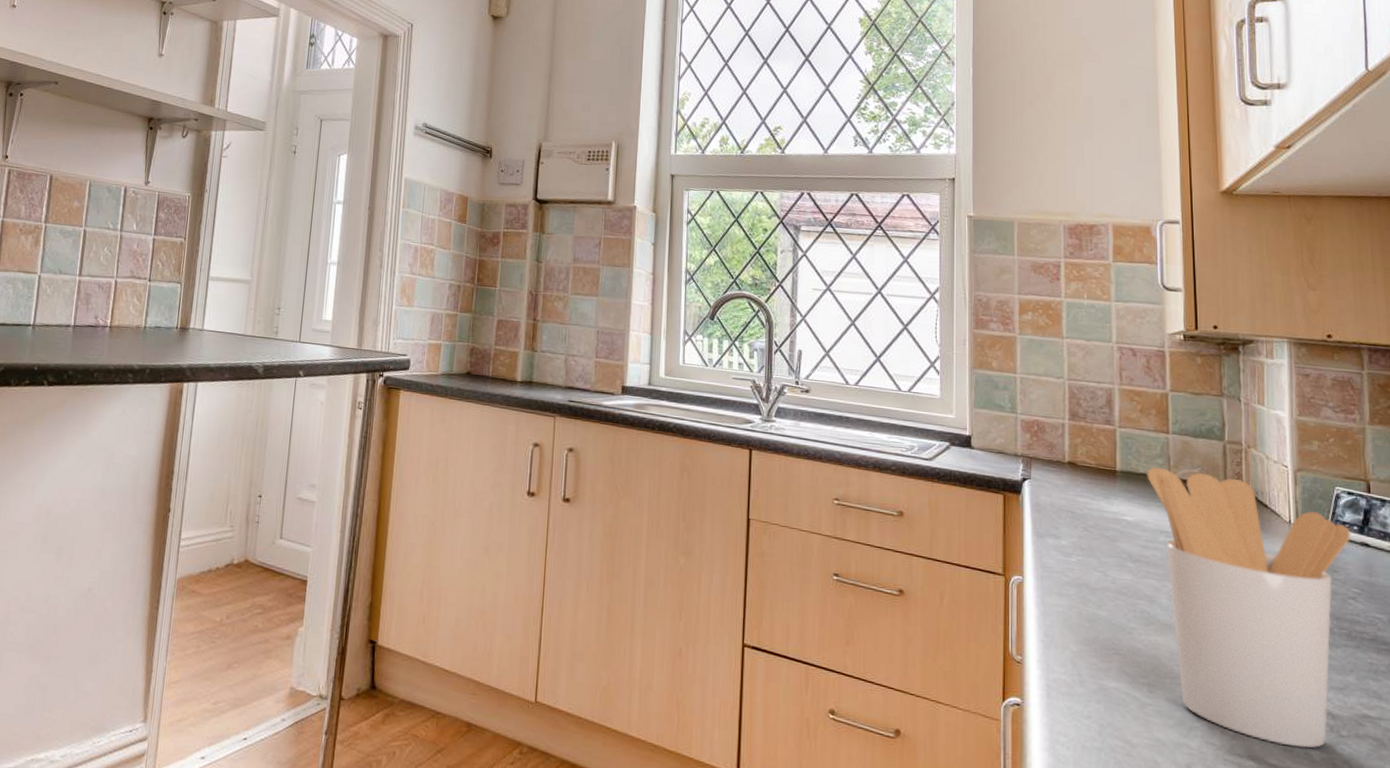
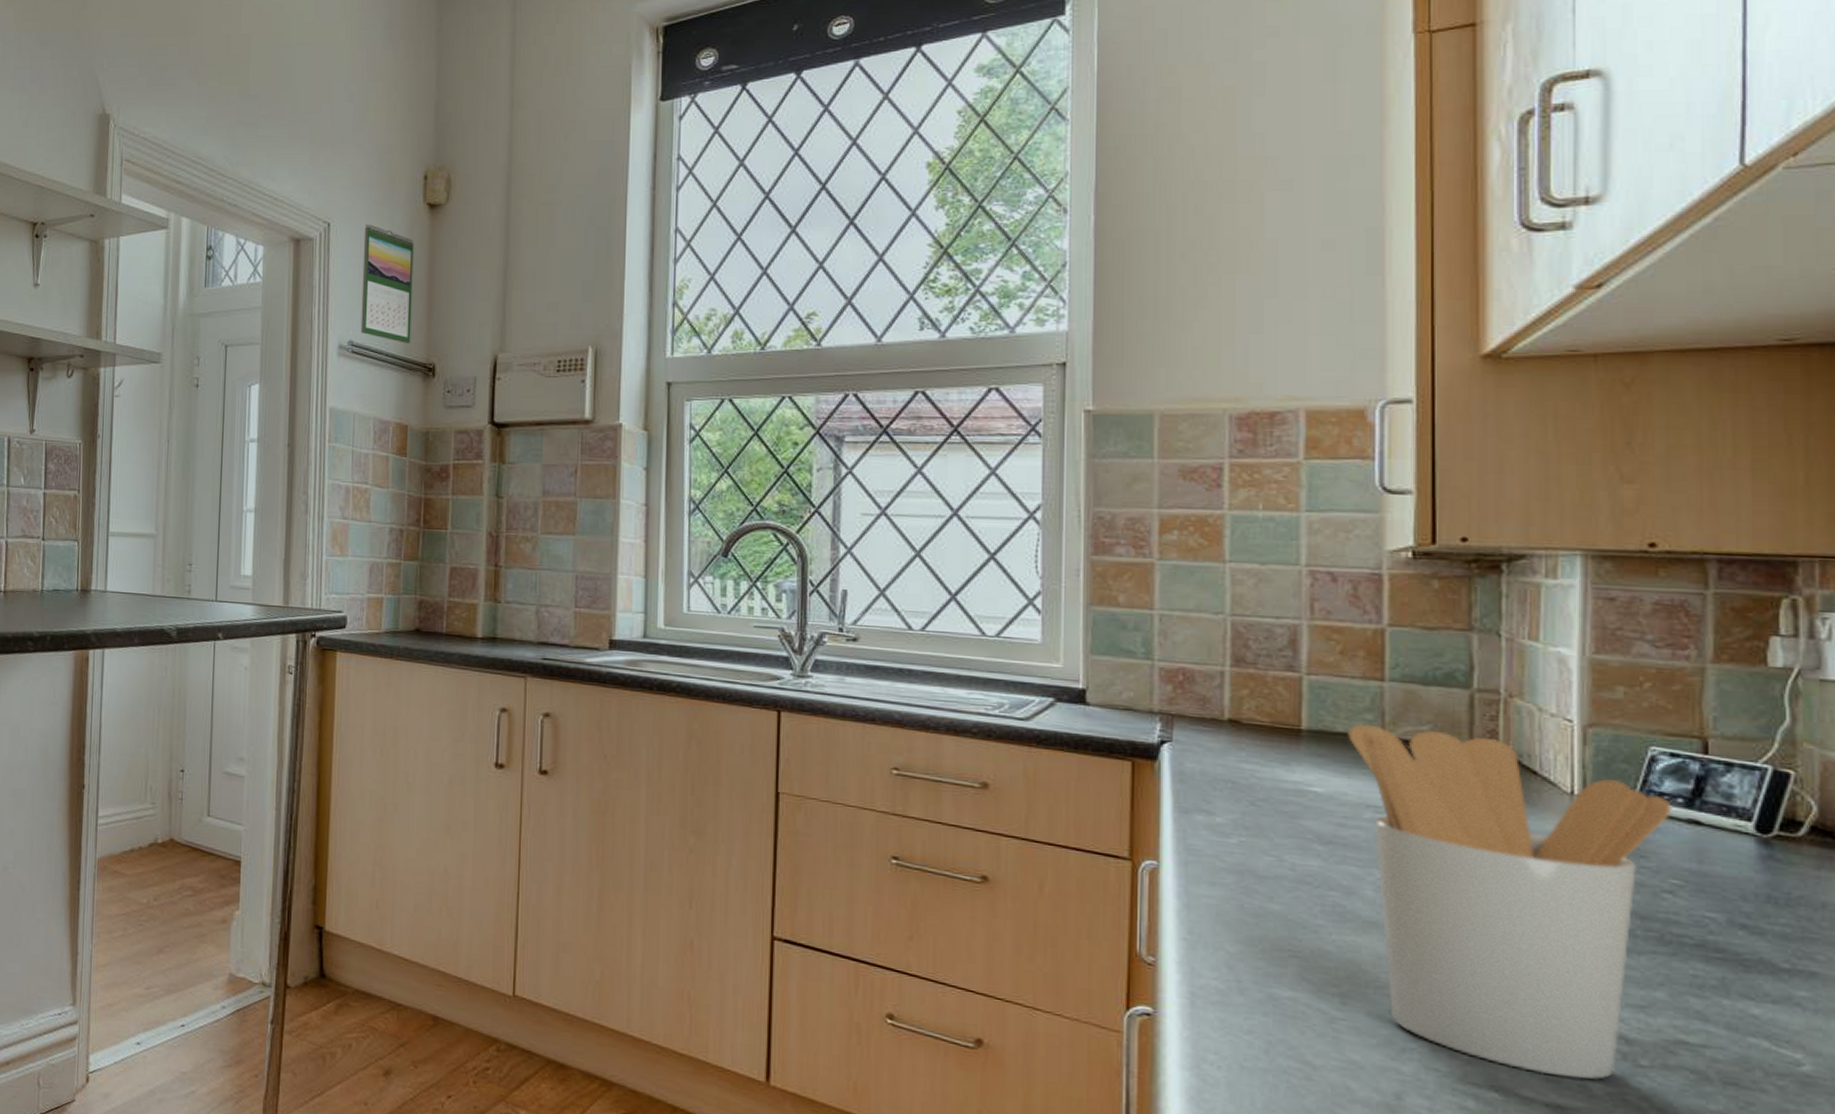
calendar: none [433,27,480,129] -> present [360,224,414,344]

